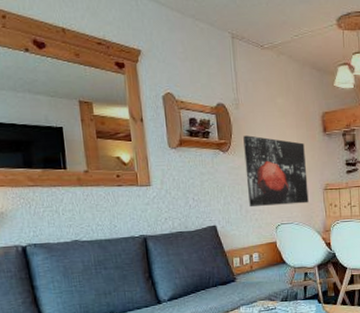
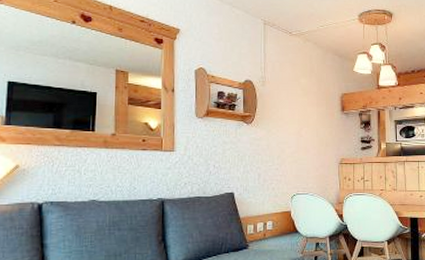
wall art: present [243,135,309,206] -> none [266,110,324,176]

